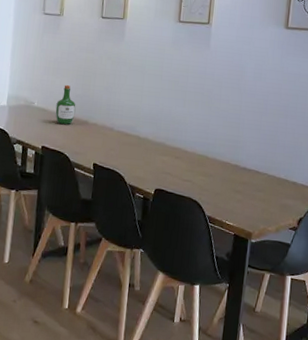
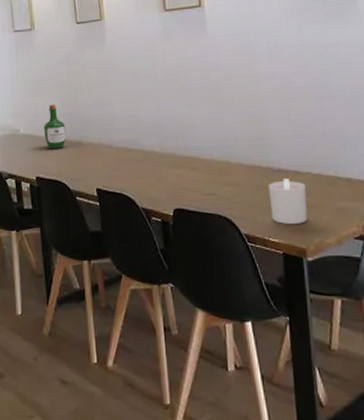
candle: none [231,176,261,213] -> present [268,178,308,225]

